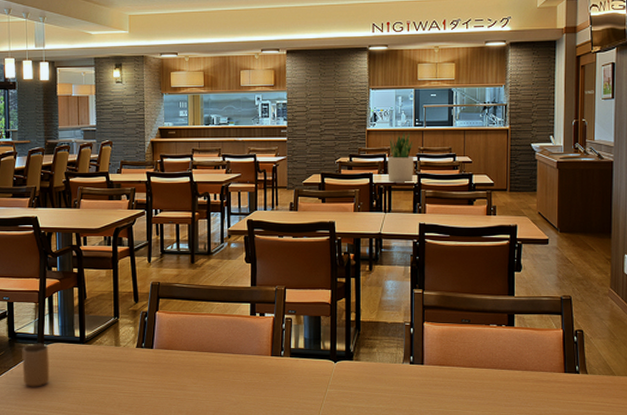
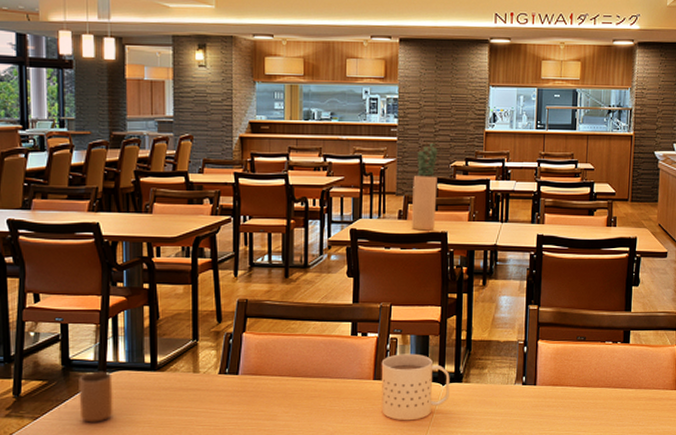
mug: none [278,333,341,395] -> present [381,353,450,421]
vase: none [301,140,324,221] -> present [411,141,438,231]
planter: present [388,133,413,183] -> none [506,136,534,190]

